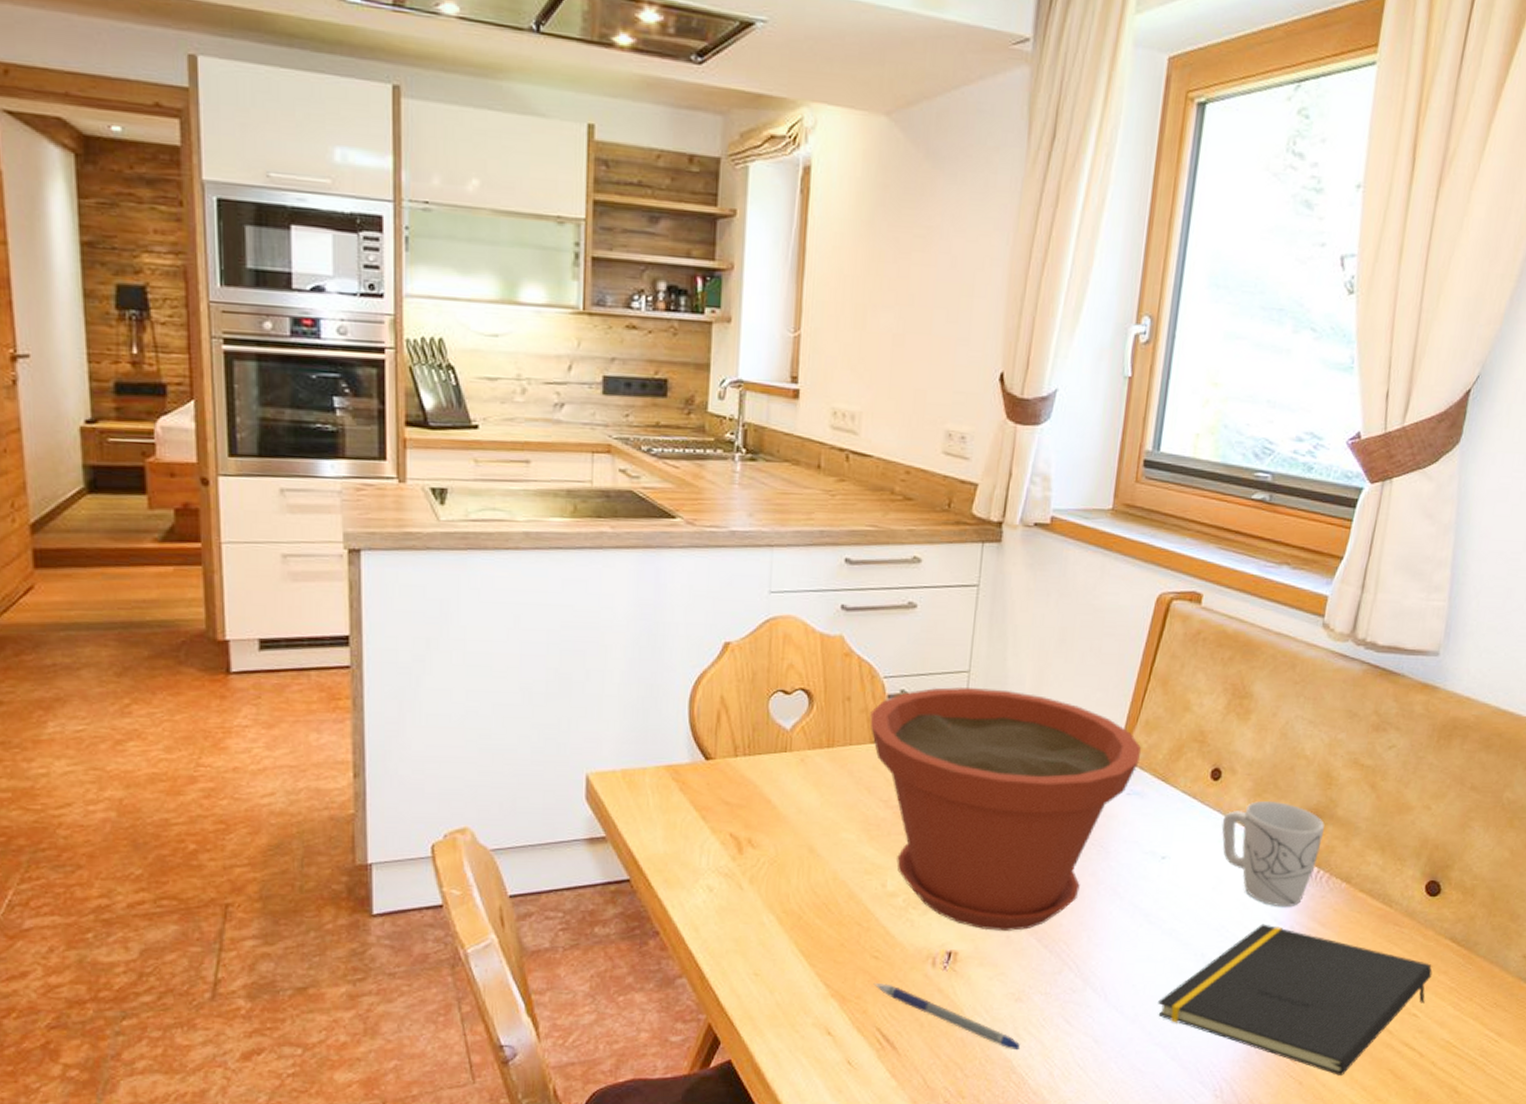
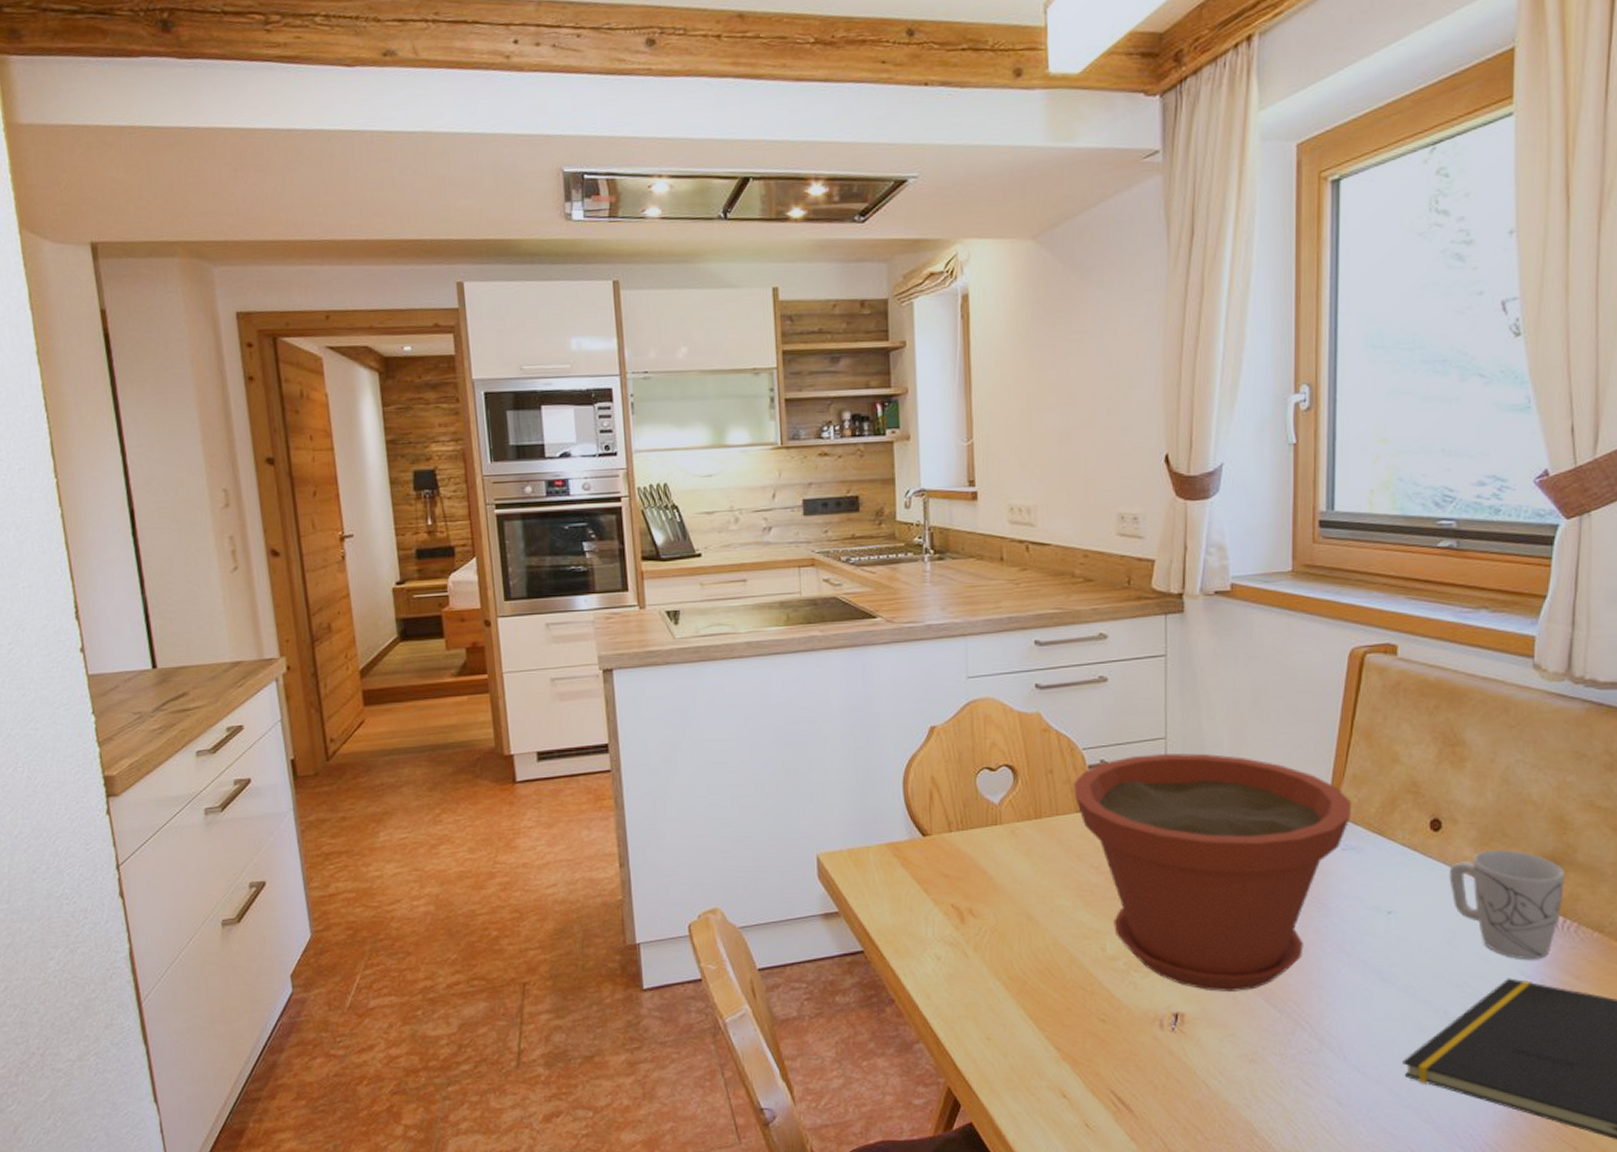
pen: present [873,983,1020,1051] -> none [1103,1046,1259,1113]

